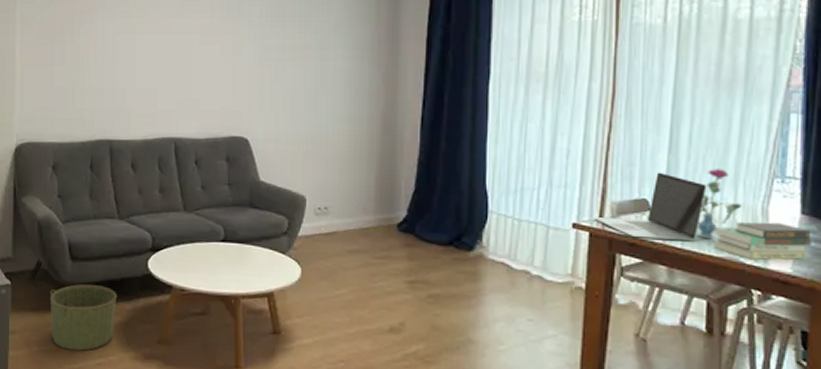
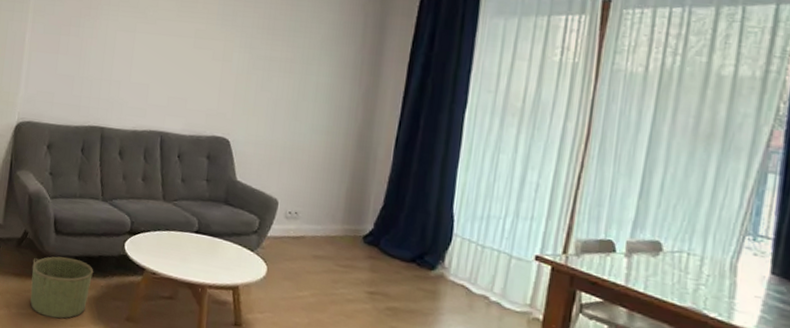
laptop: present [593,172,707,242] -> none [557,215,675,288]
vase: present [697,169,742,239] -> none [662,218,710,288]
books: present [714,222,811,260] -> none [677,274,780,320]

